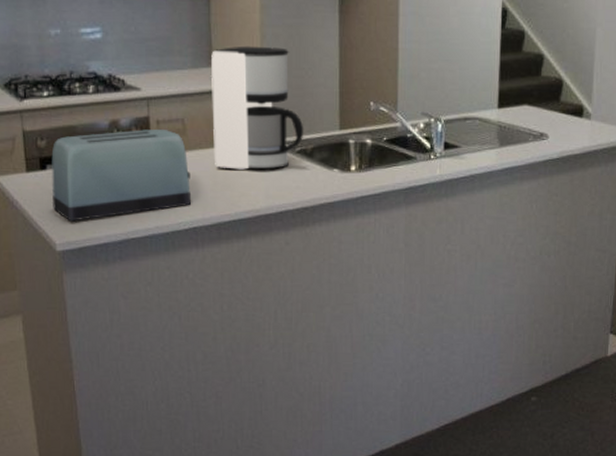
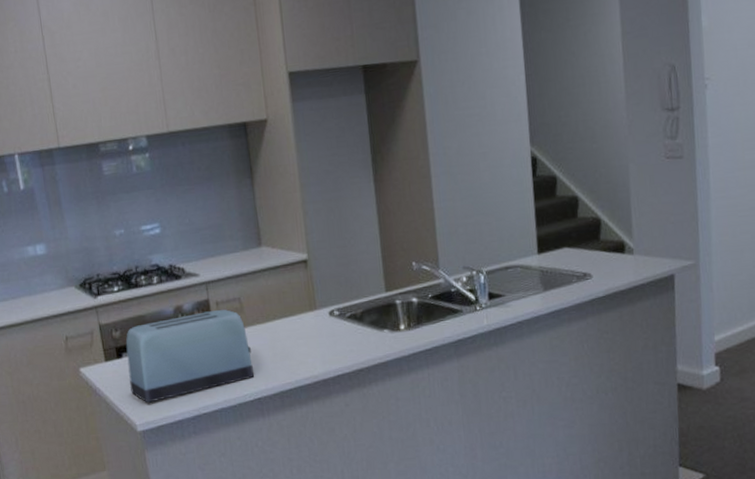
coffee maker: present [211,46,304,170] -> none [259,221,353,340]

